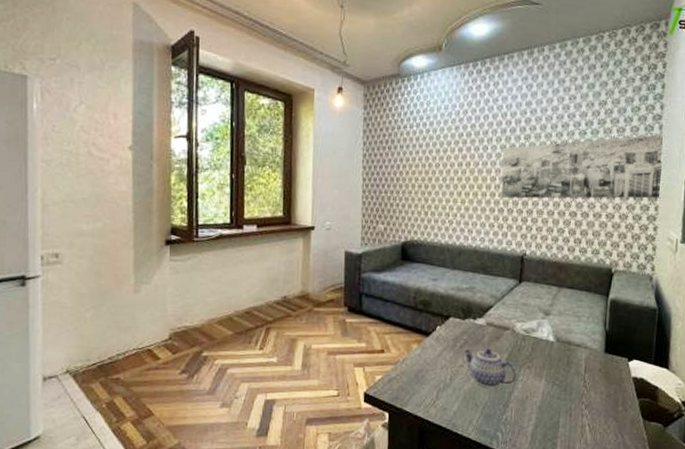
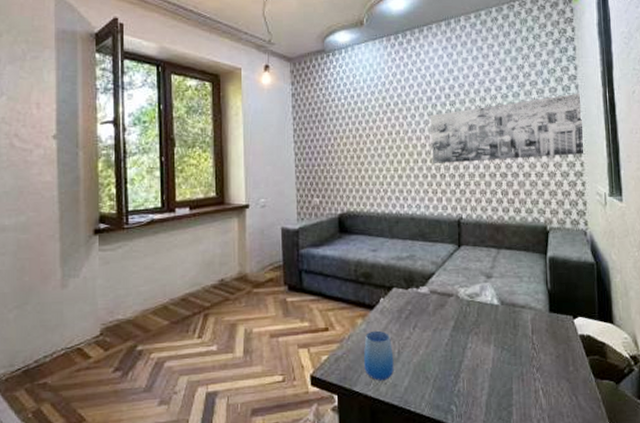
cup: none [415,356,446,404] -> present [363,330,394,381]
teapot: present [463,348,517,388] -> none [408,317,465,359]

